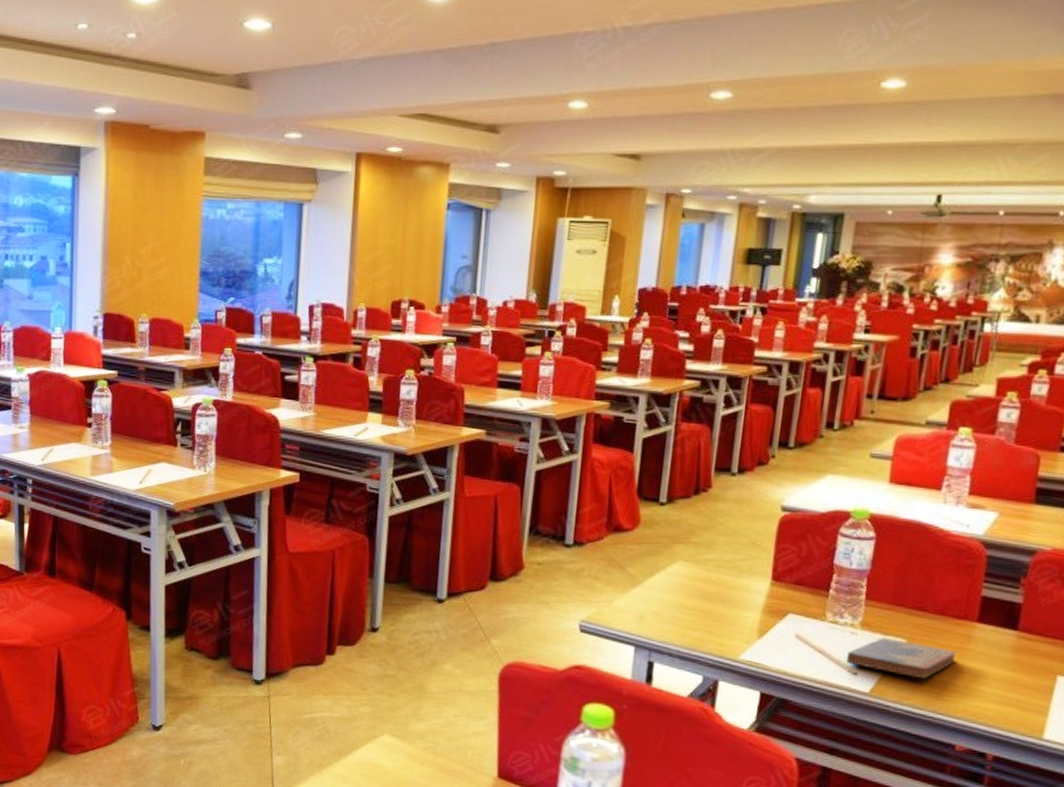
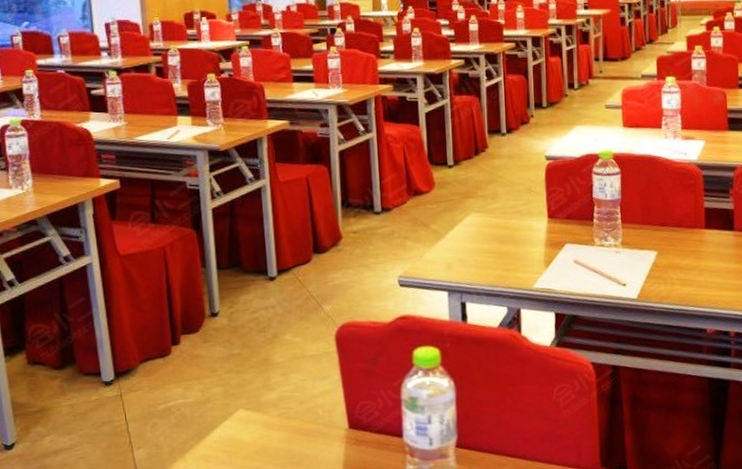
hardcover book: present [846,636,959,680] -> none [616,251,696,281]

